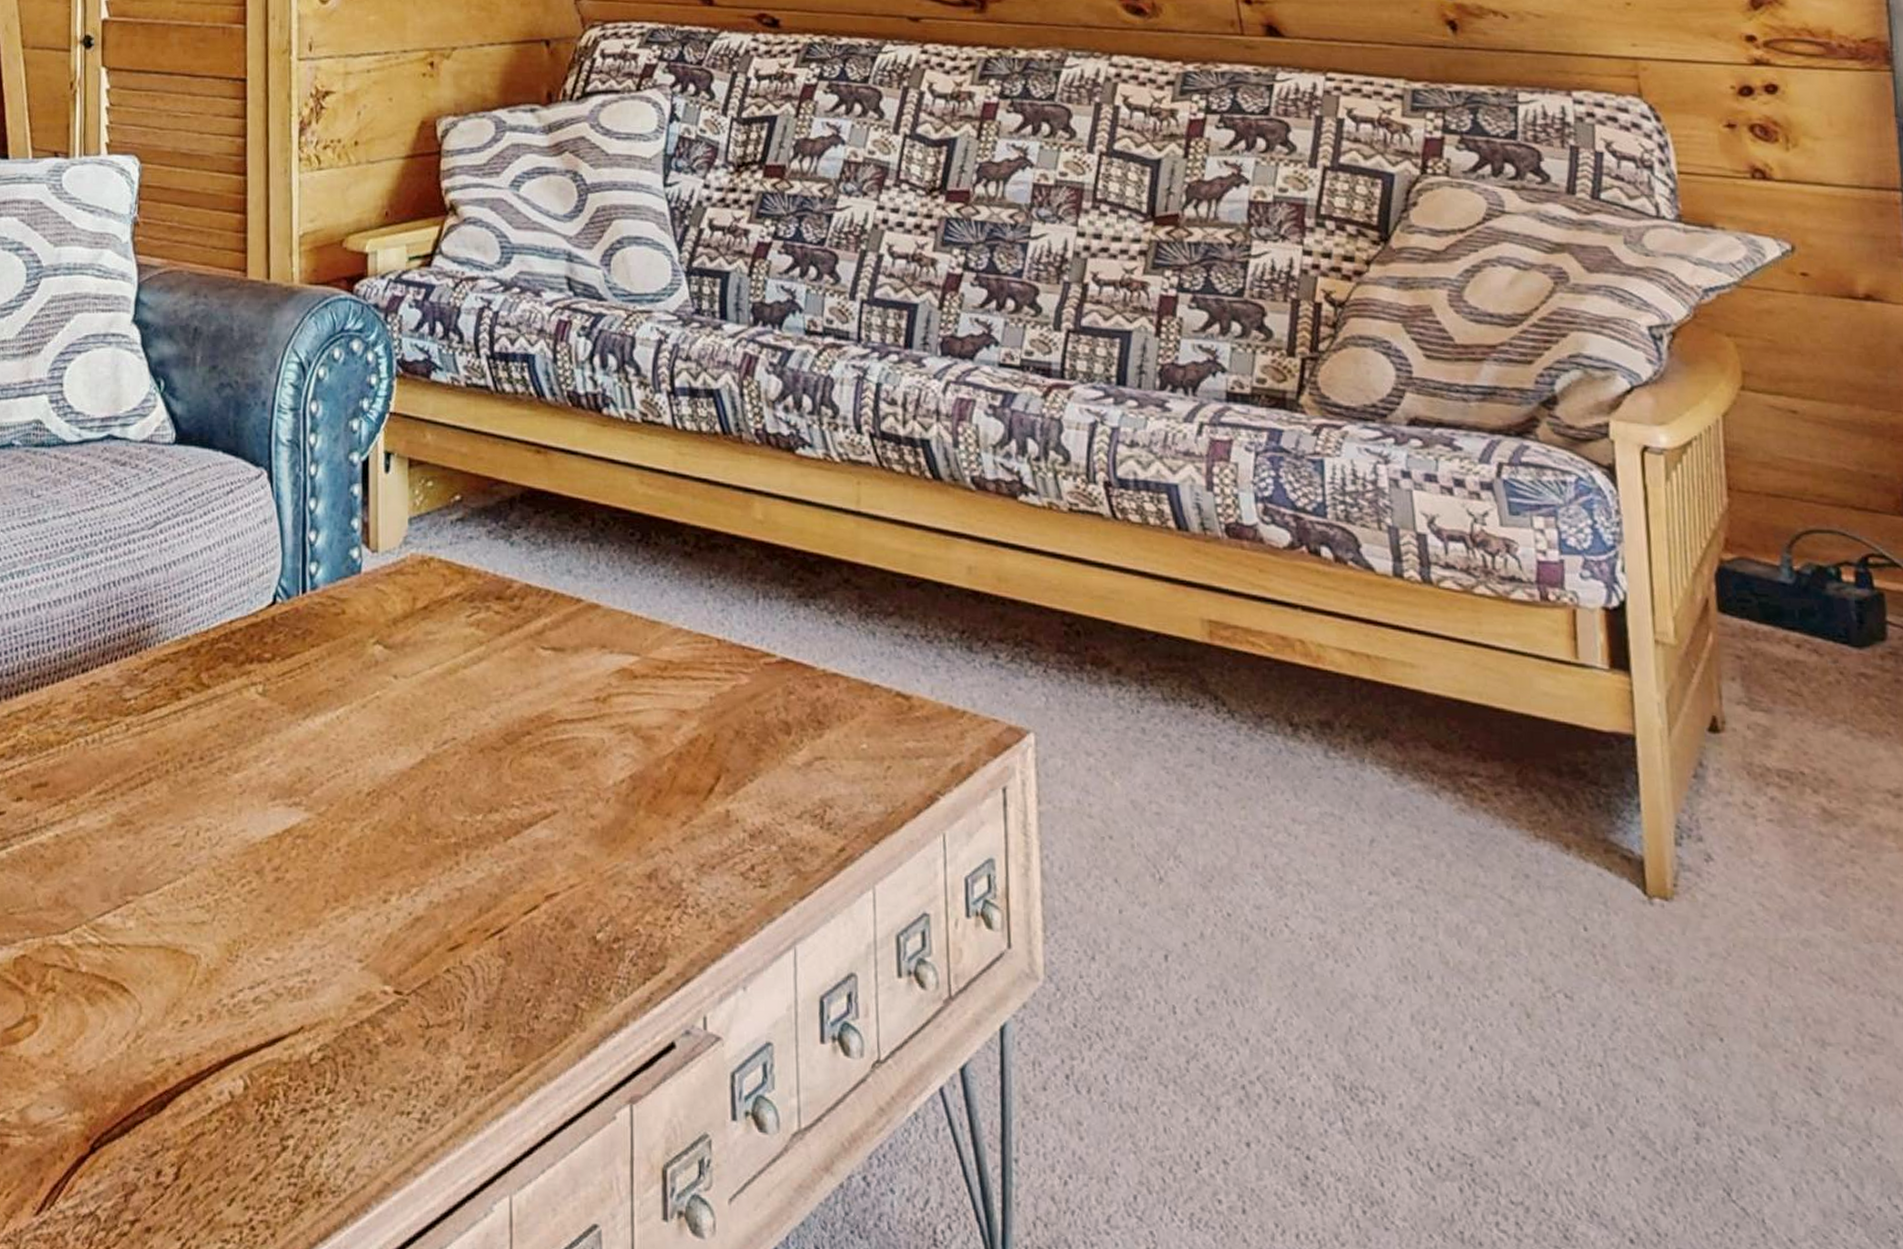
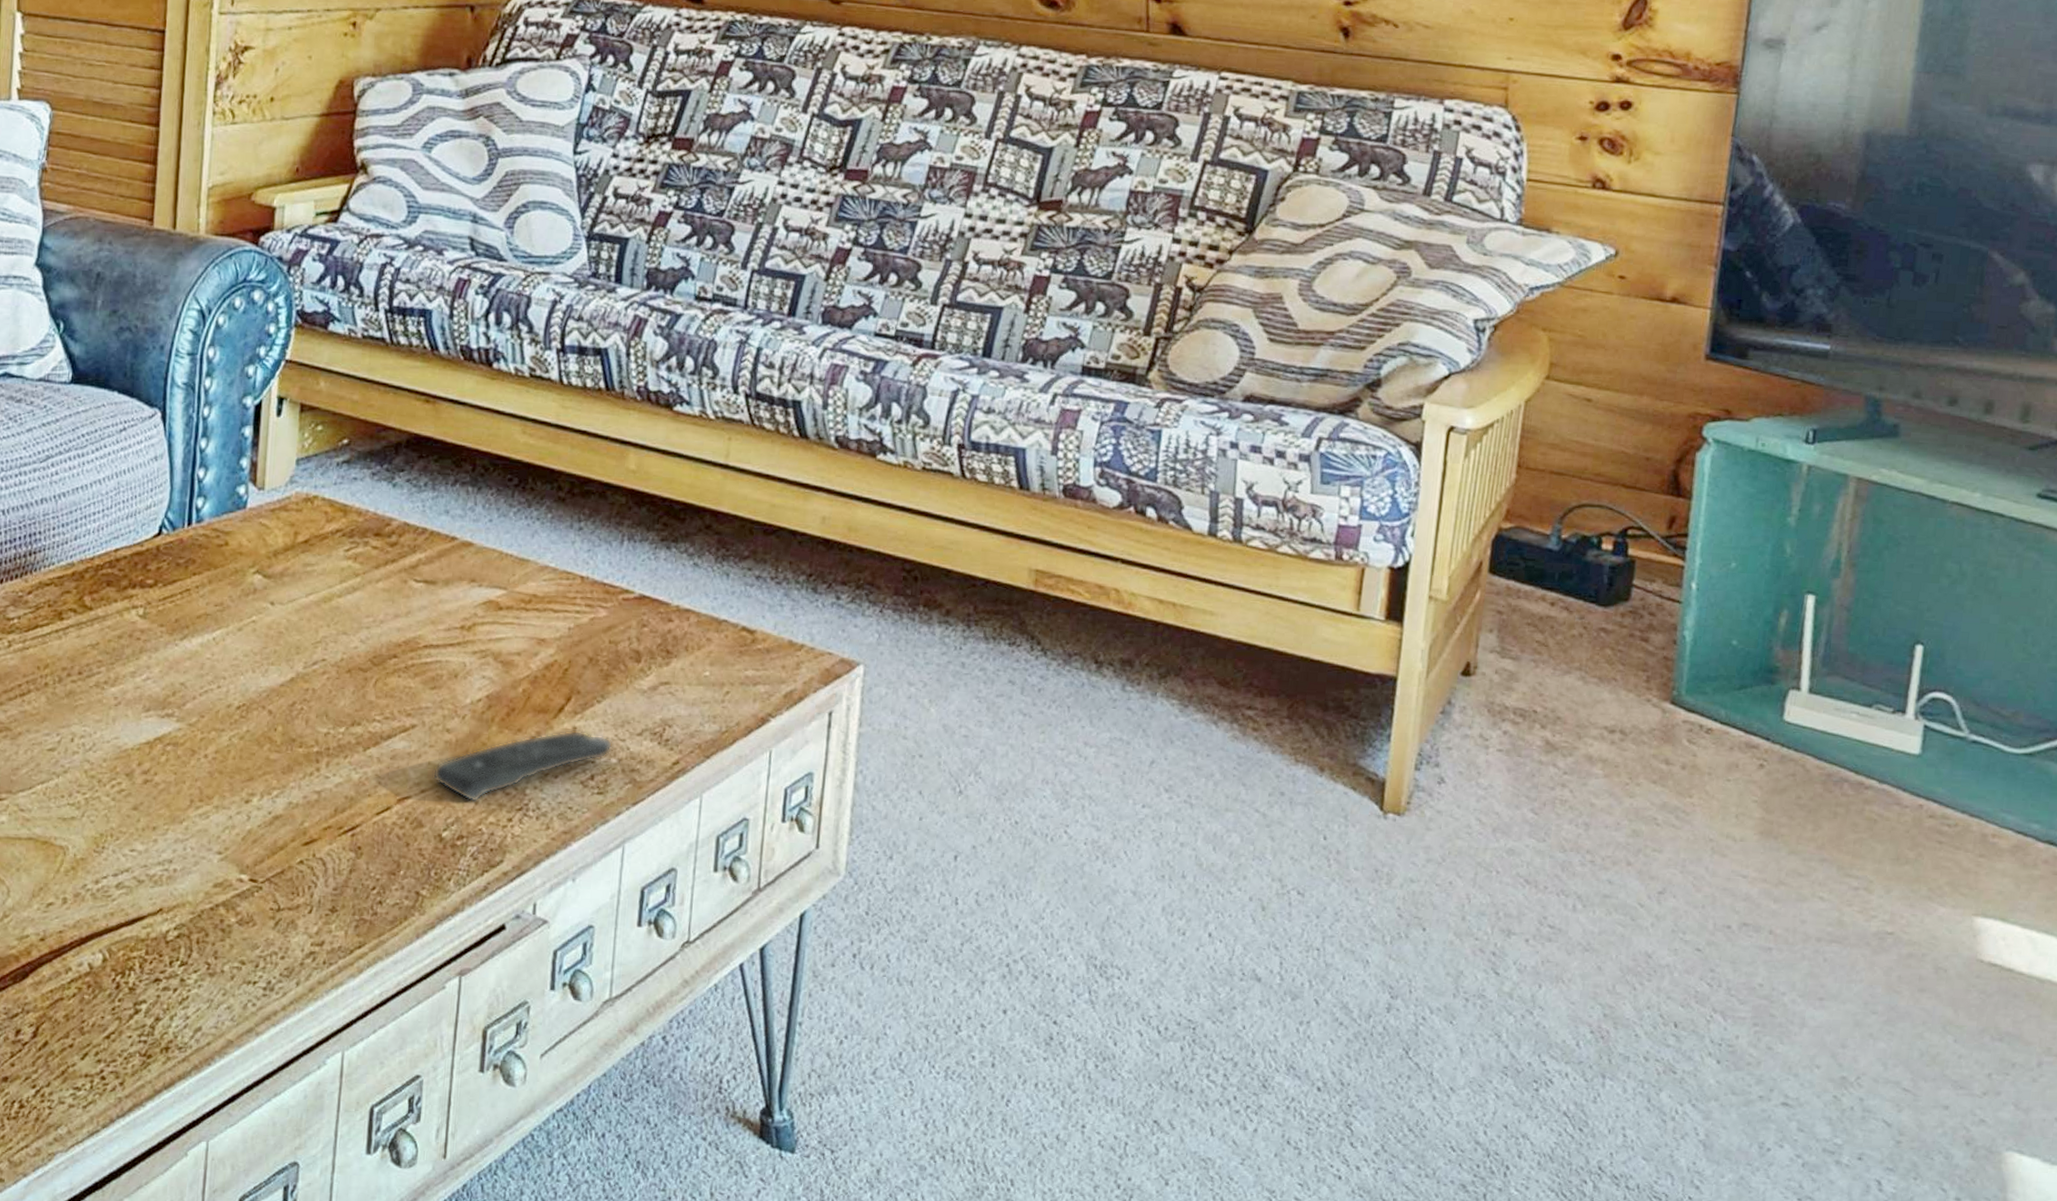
remote control: none [580,814,771,898] -> present [432,730,613,802]

